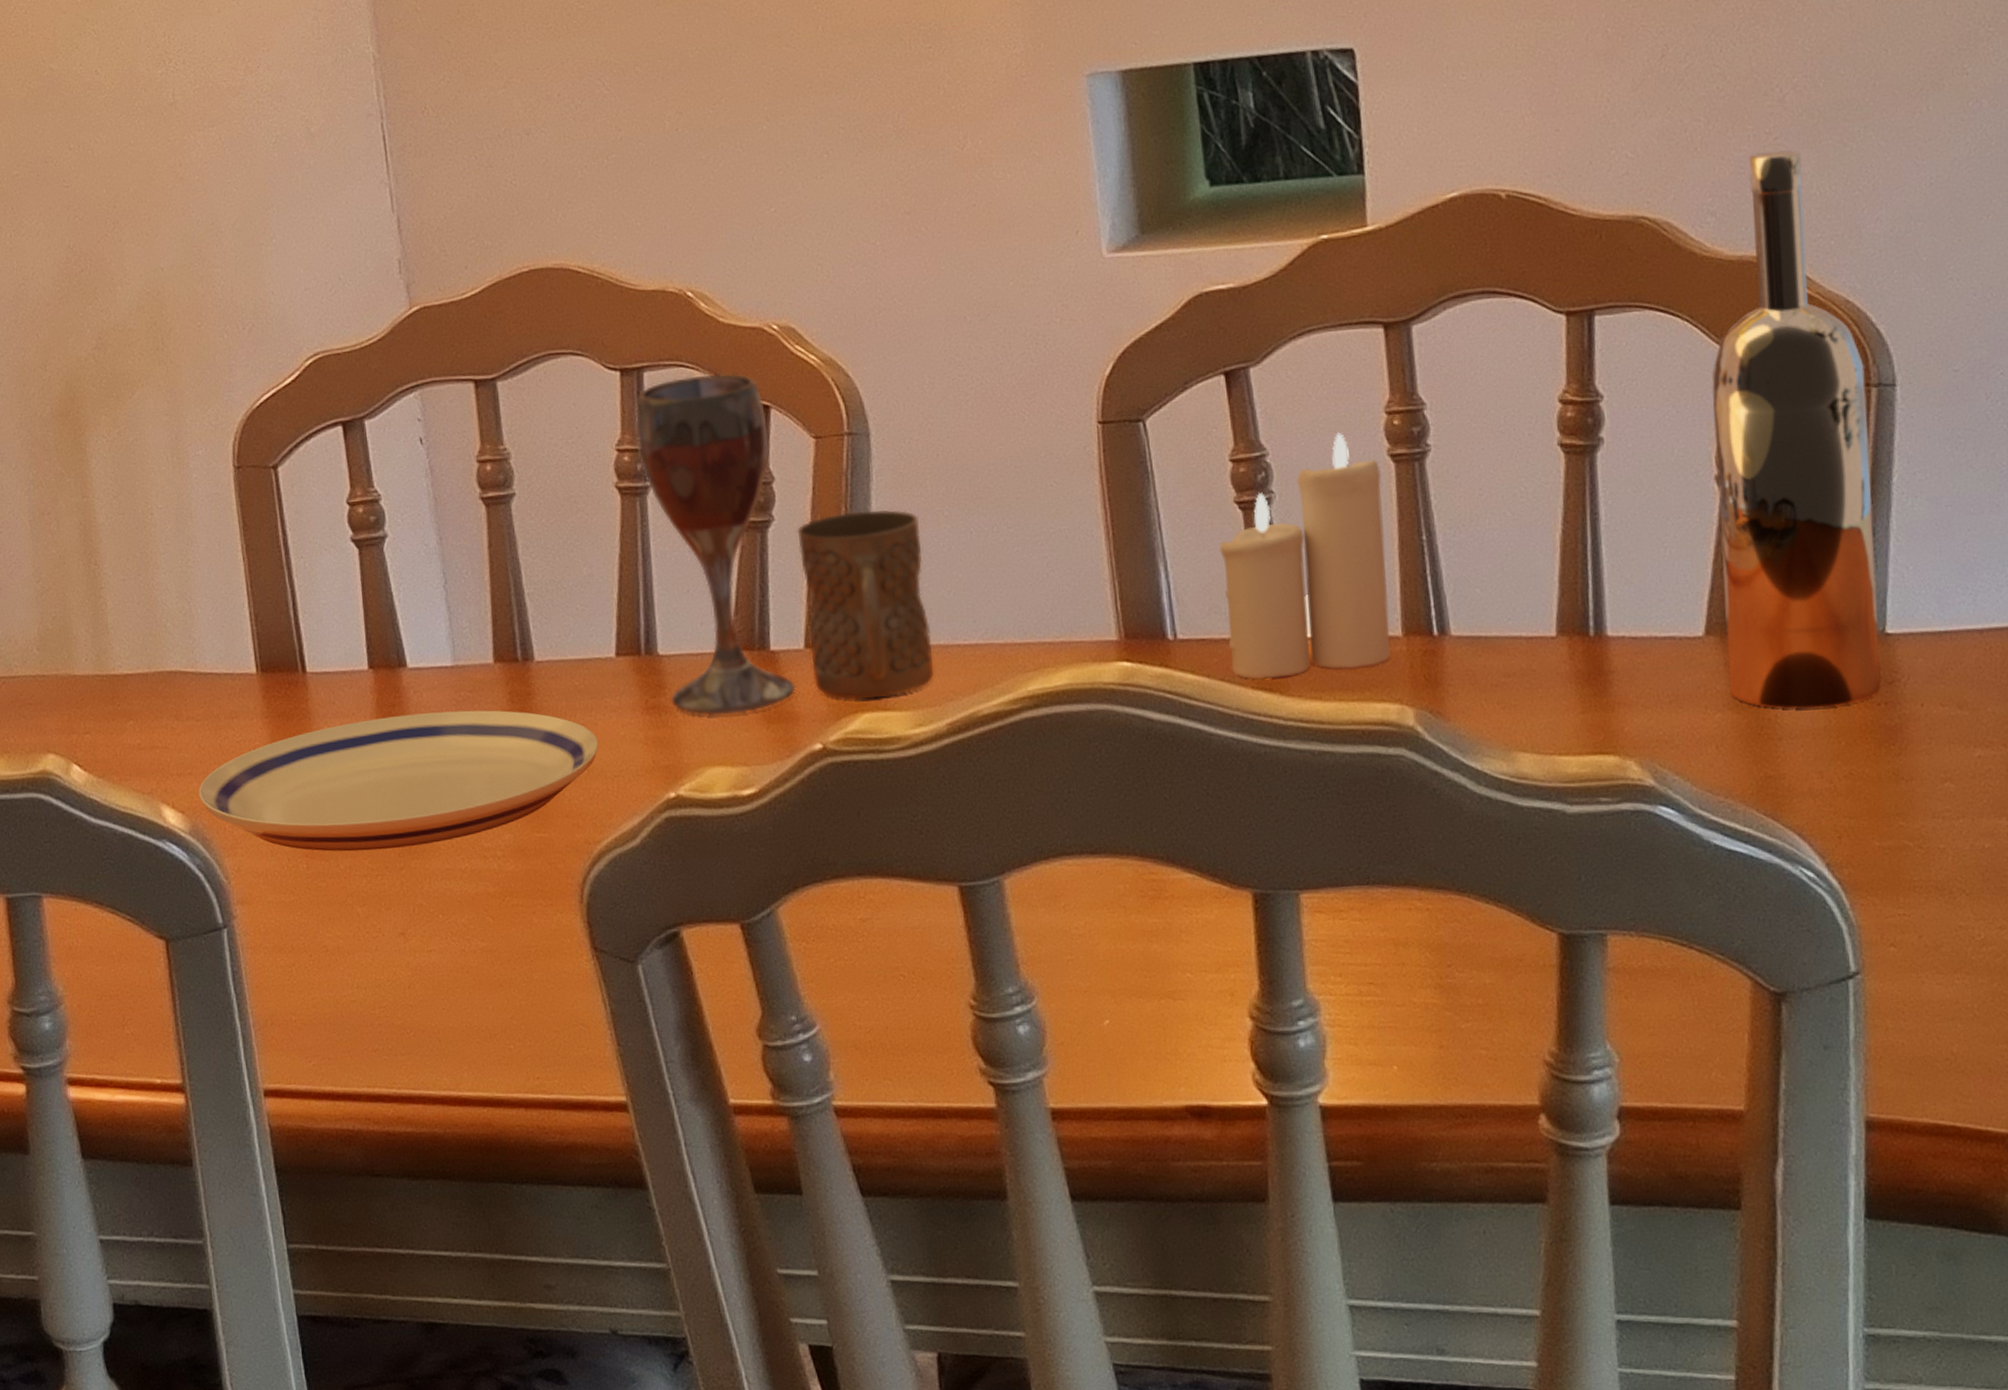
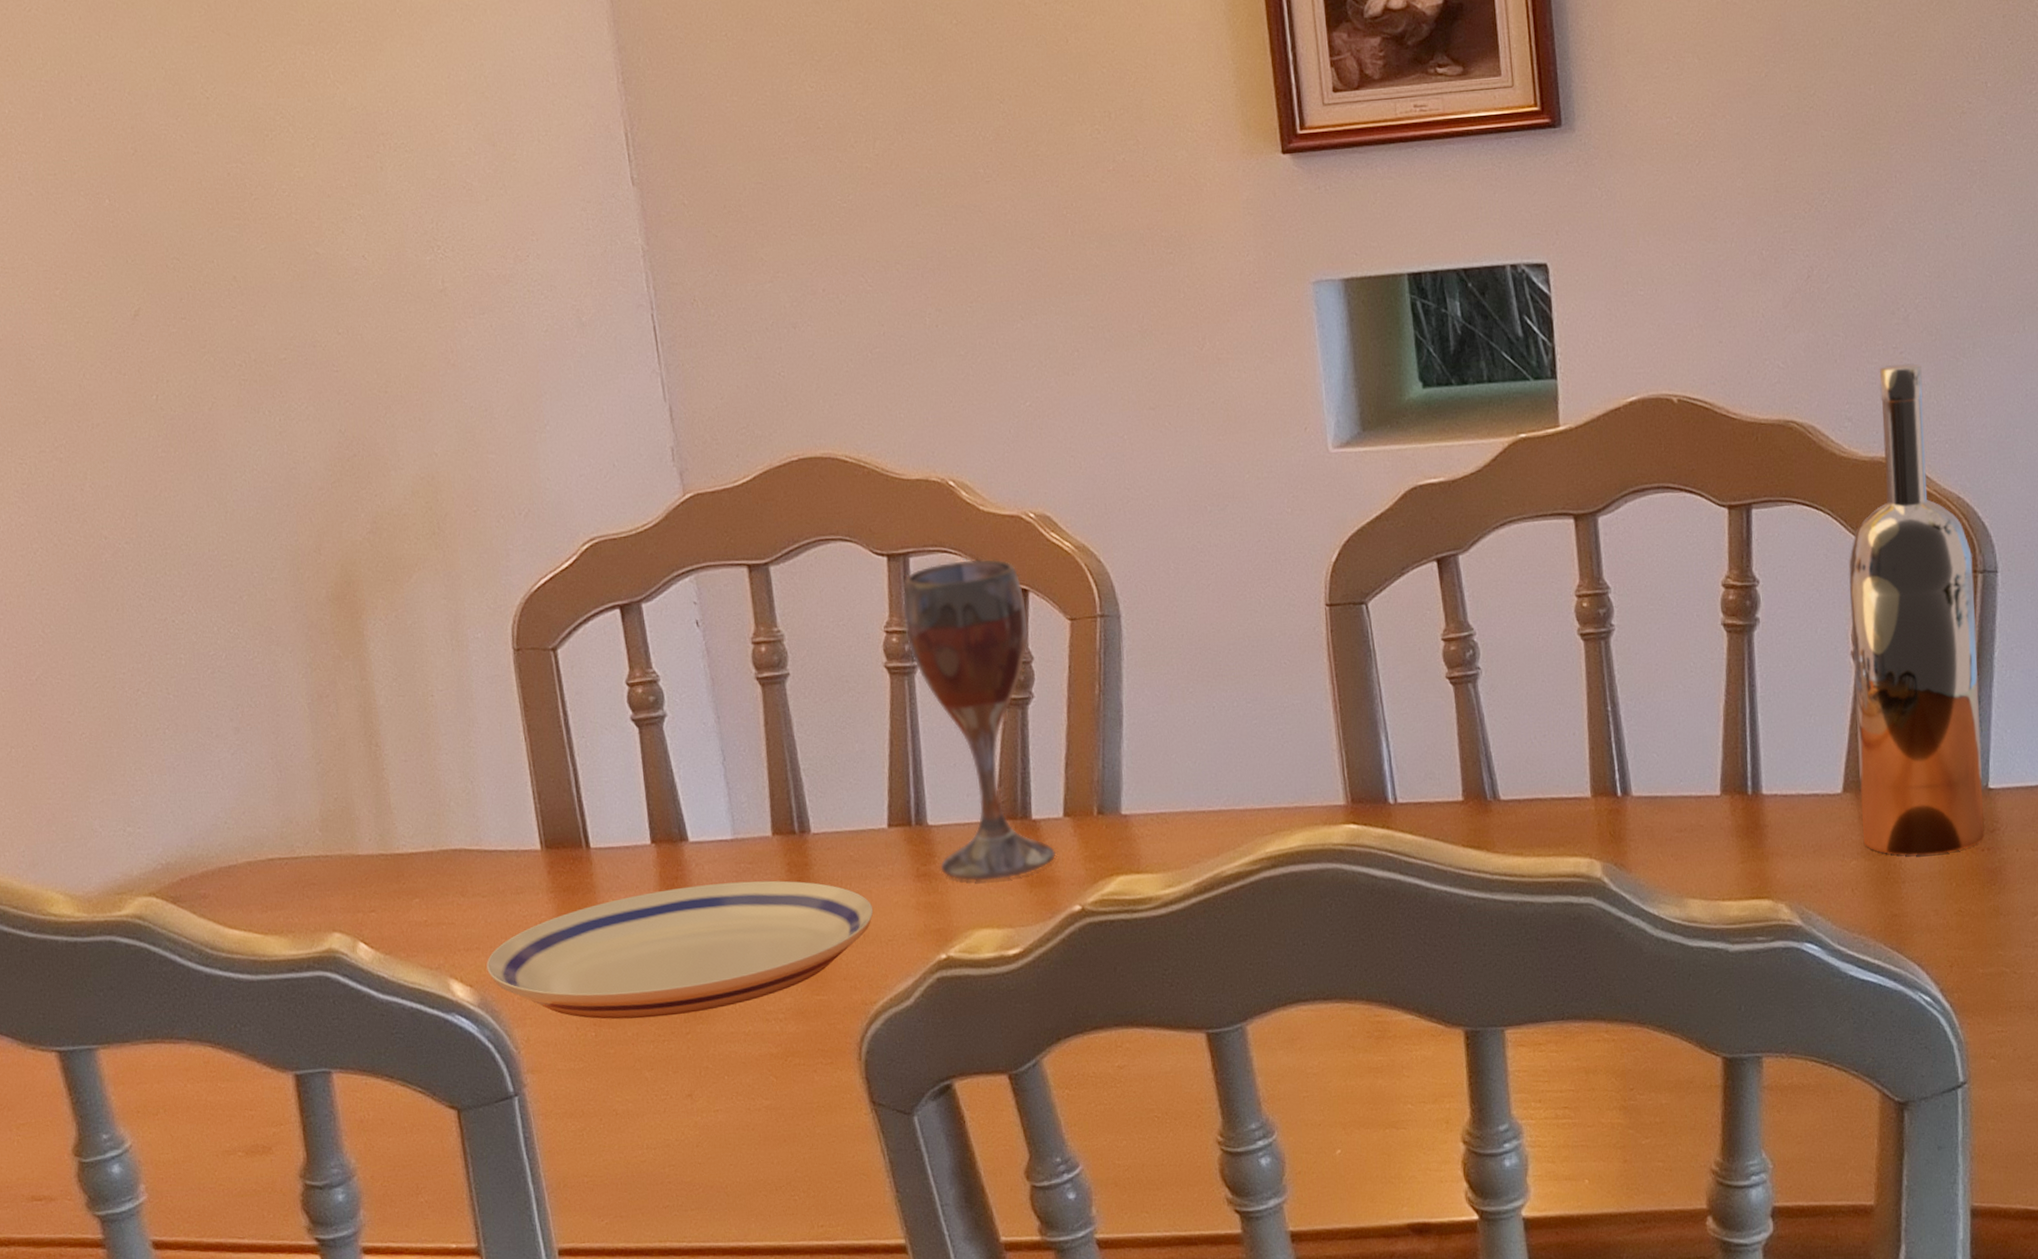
mug: present [797,509,935,700] -> none [1055,686,1182,864]
candle: present [1219,433,1391,680] -> none [1433,614,1581,838]

